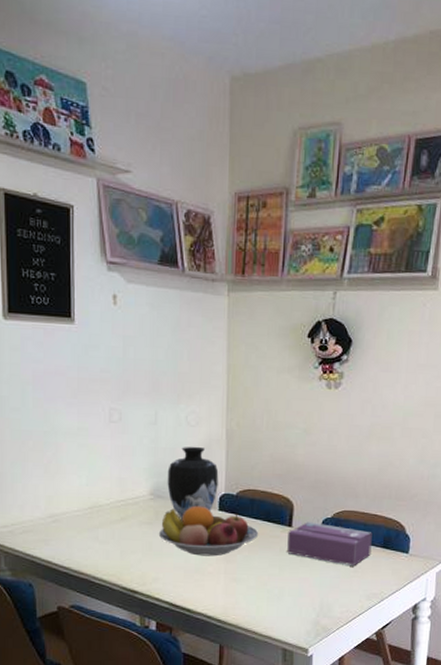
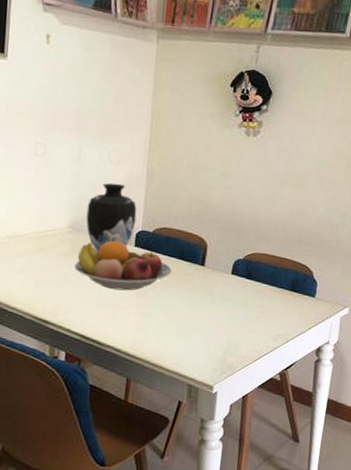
tissue box: present [287,522,372,567] -> none [198,262,282,308]

